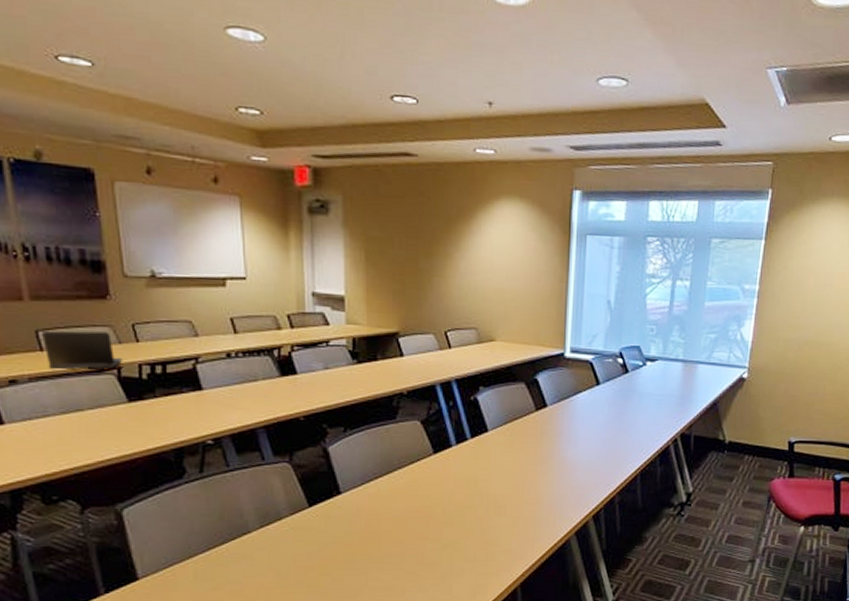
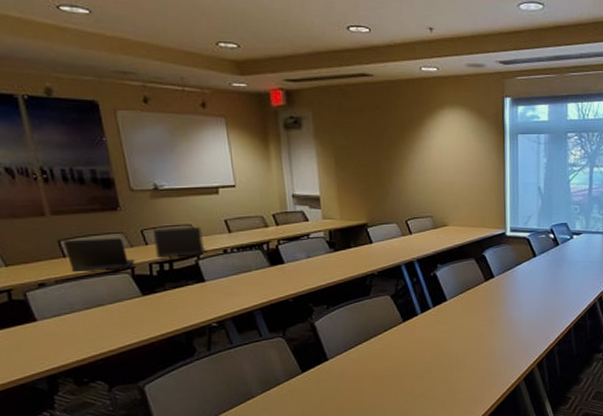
laptop computer: none [145,322,207,359] -> present [152,227,207,258]

